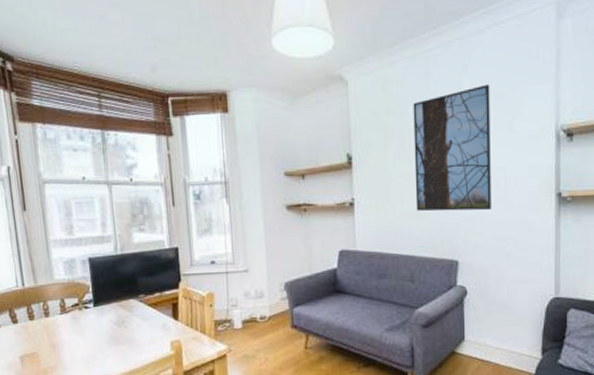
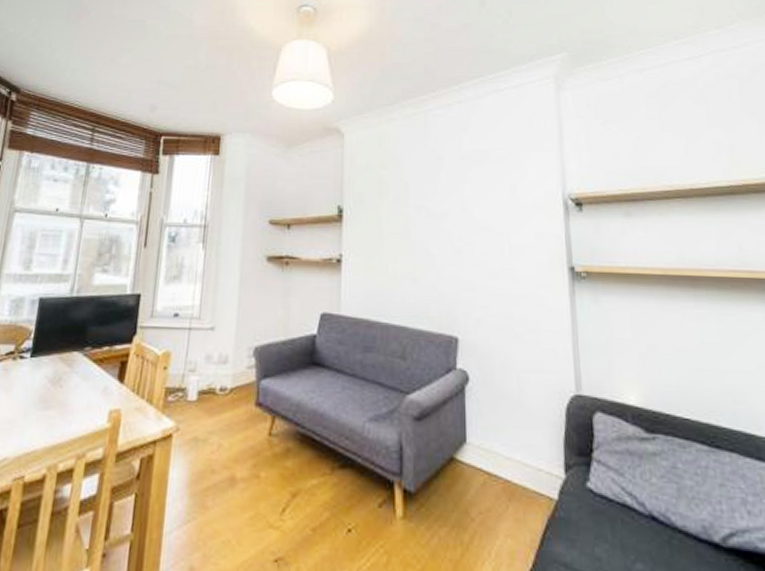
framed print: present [413,84,491,212] -> none [410,147,495,281]

